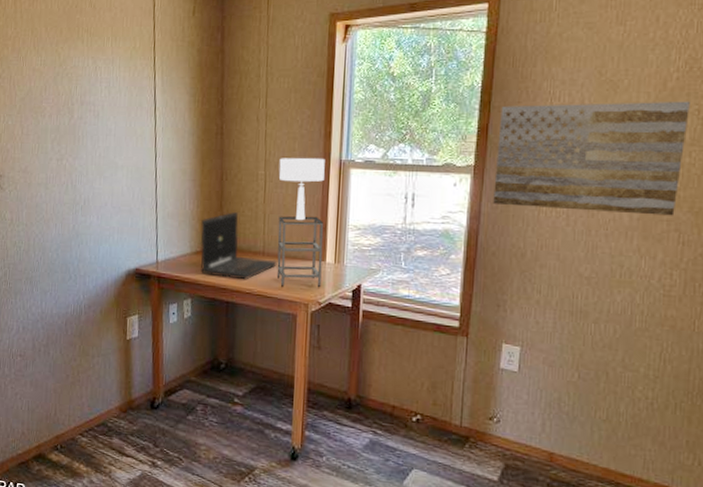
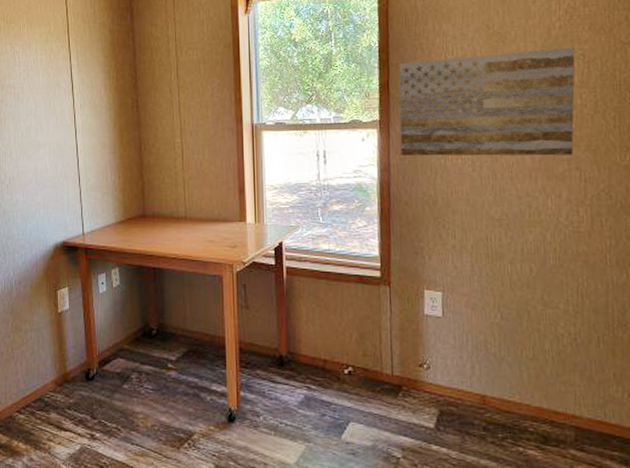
laptop: present [200,212,277,280] -> none [122,181,200,246]
table lamp: present [276,157,325,288] -> none [194,123,244,251]

